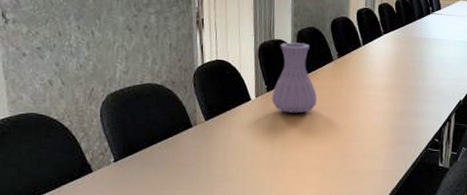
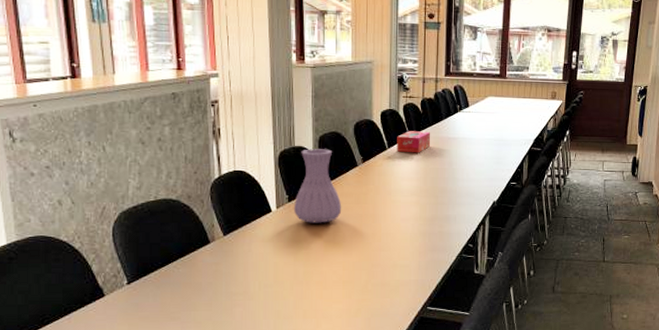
tissue box: none [371,29,404,51] -> present [397,131,431,153]

